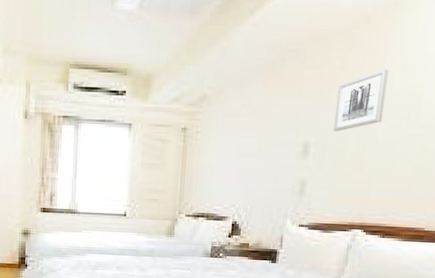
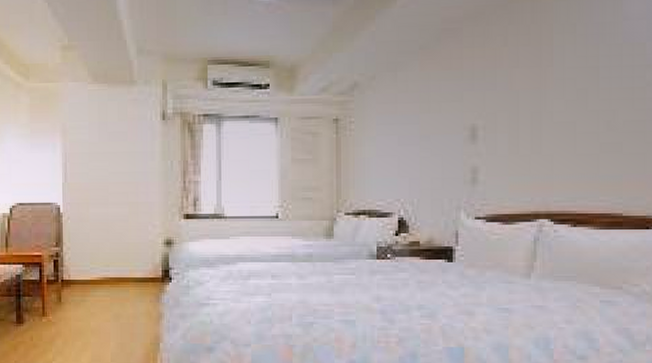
wall art: present [333,68,389,132] -> none [502,41,558,112]

